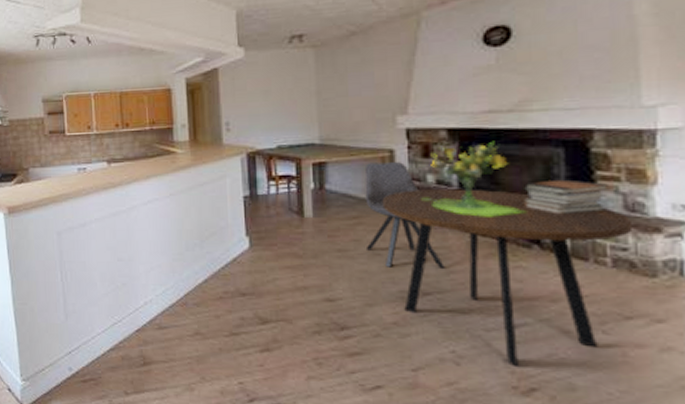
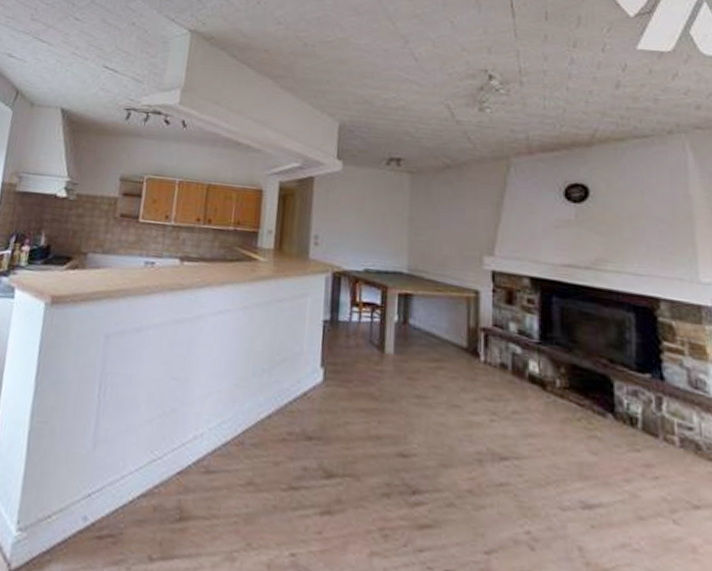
chair: present [364,162,445,270] -> none [446,301,523,432]
dining table: present [382,189,631,368] -> none [465,337,695,558]
bouquet: present [421,141,525,217] -> none [503,293,600,378]
book stack: present [522,179,610,213] -> none [598,344,675,385]

